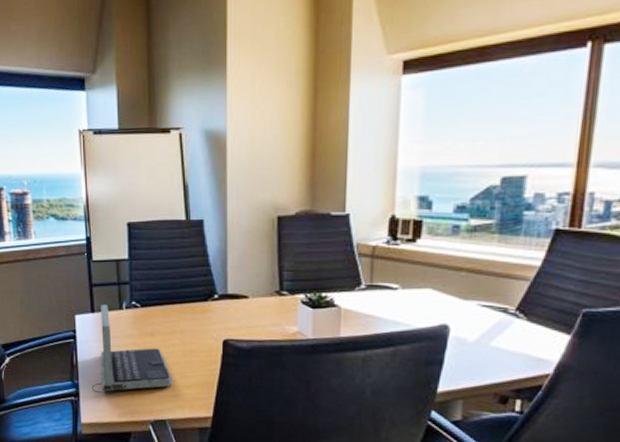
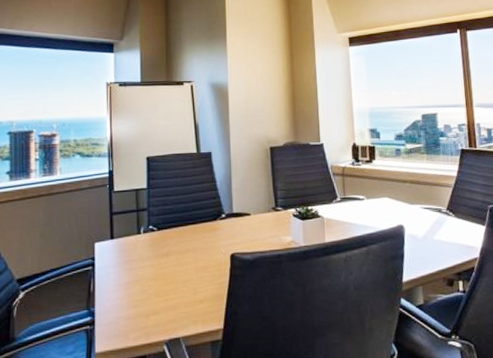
laptop: present [92,304,173,394] -> none [108,230,186,319]

